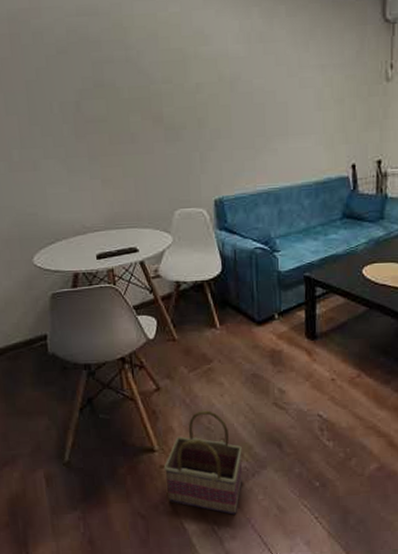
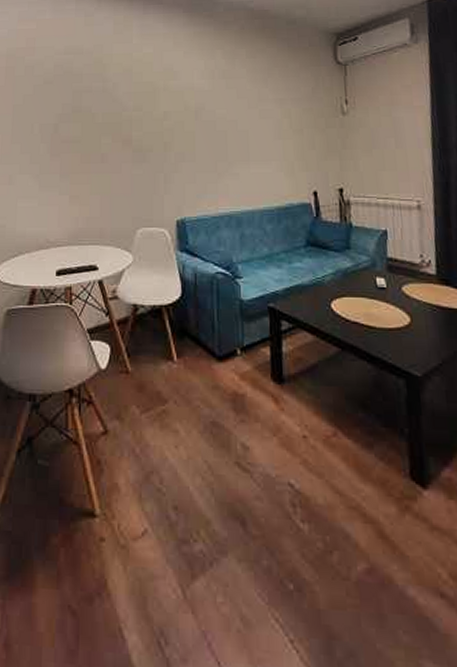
basket: present [163,410,242,515] -> none [104,464,198,623]

